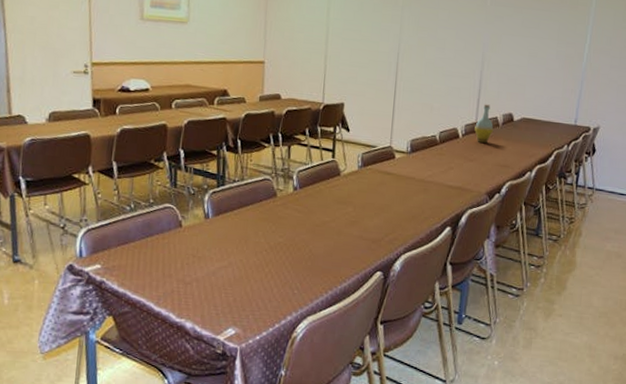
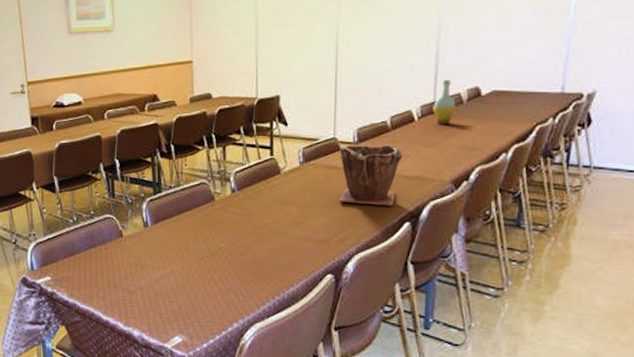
plant pot: none [390,154,448,212] -> present [338,144,403,206]

